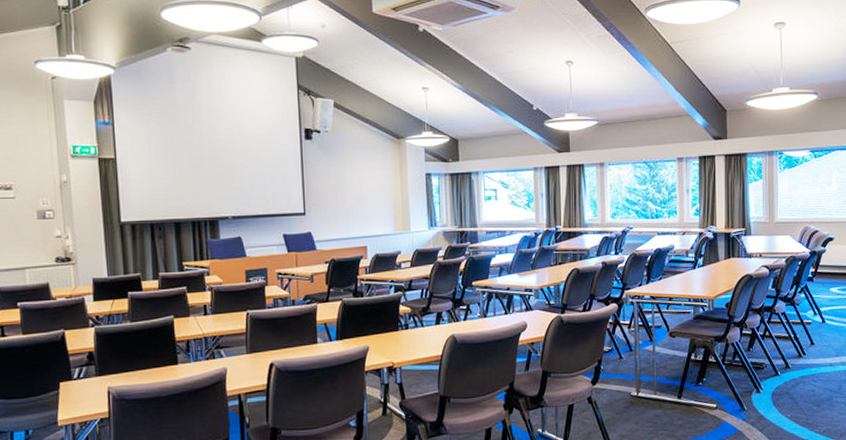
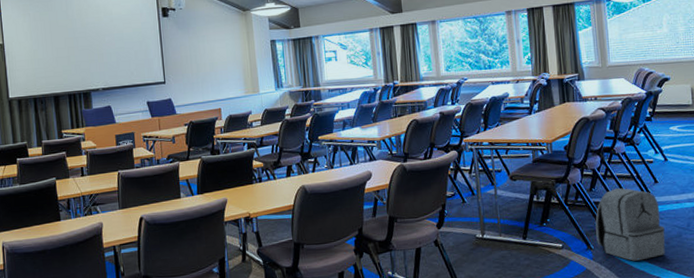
backpack: none [750,349,817,423] -> present [595,188,665,261]

